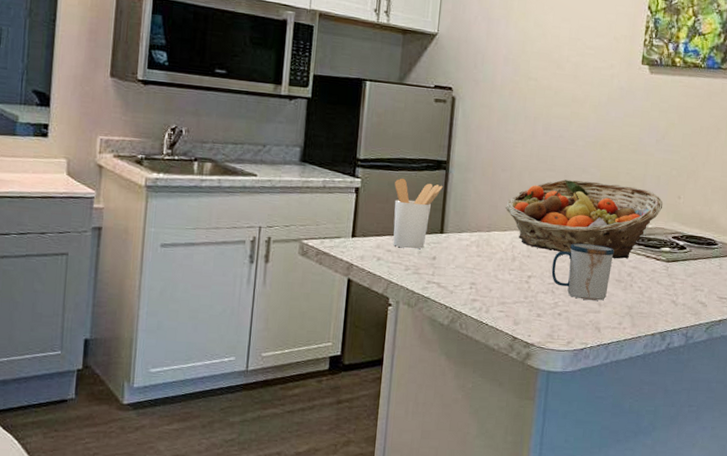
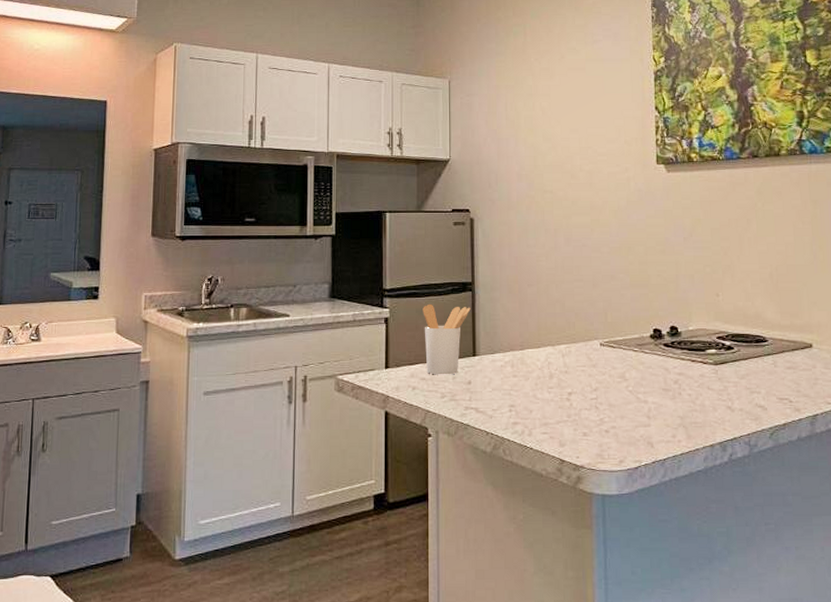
fruit basket: present [506,179,663,259] -> none [536,287,702,367]
mug: present [551,242,614,301] -> none [592,352,656,413]

